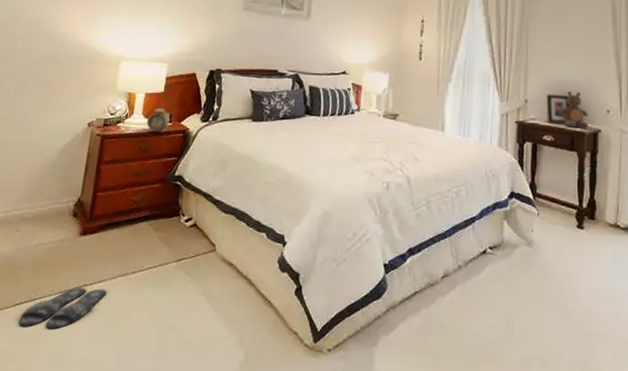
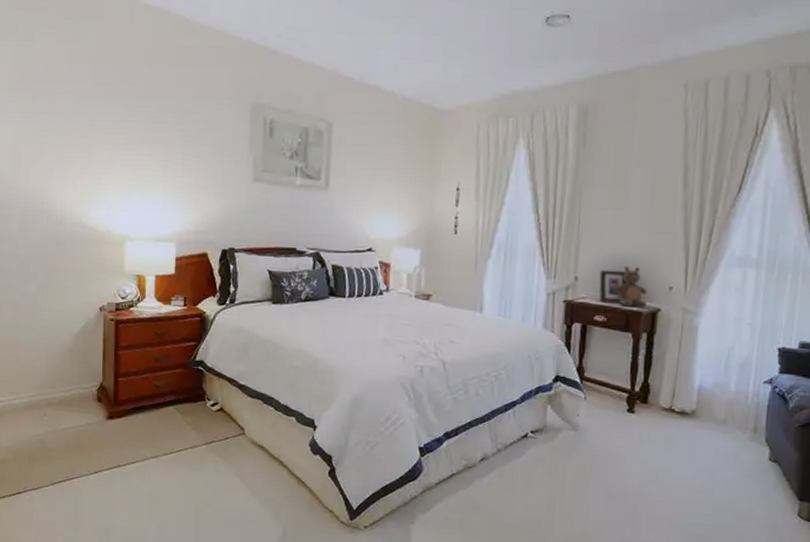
slippers: present [18,287,107,330] -> none [60,467,141,506]
alarm clock: present [146,103,170,134] -> none [160,285,184,318]

